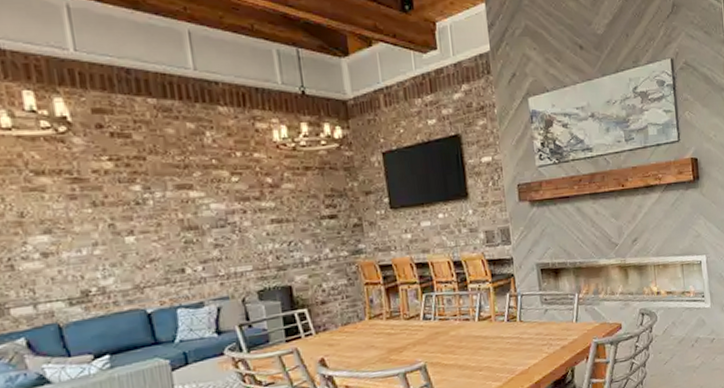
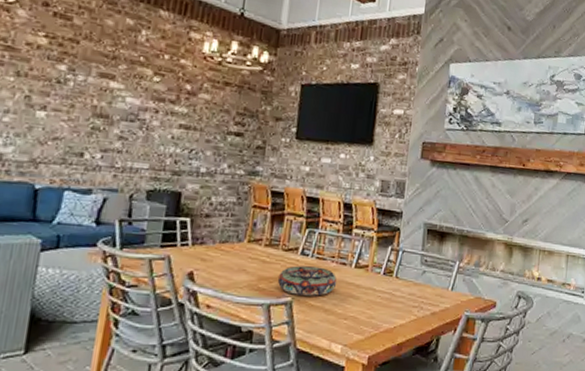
decorative bowl: none [406,327,465,359] -> present [277,265,338,296]

